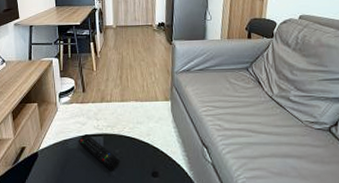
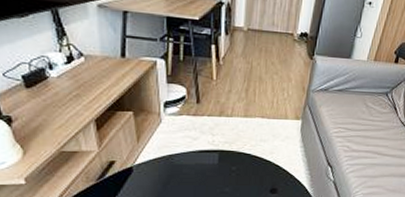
remote control: present [78,134,120,171] -> none [186,150,236,188]

